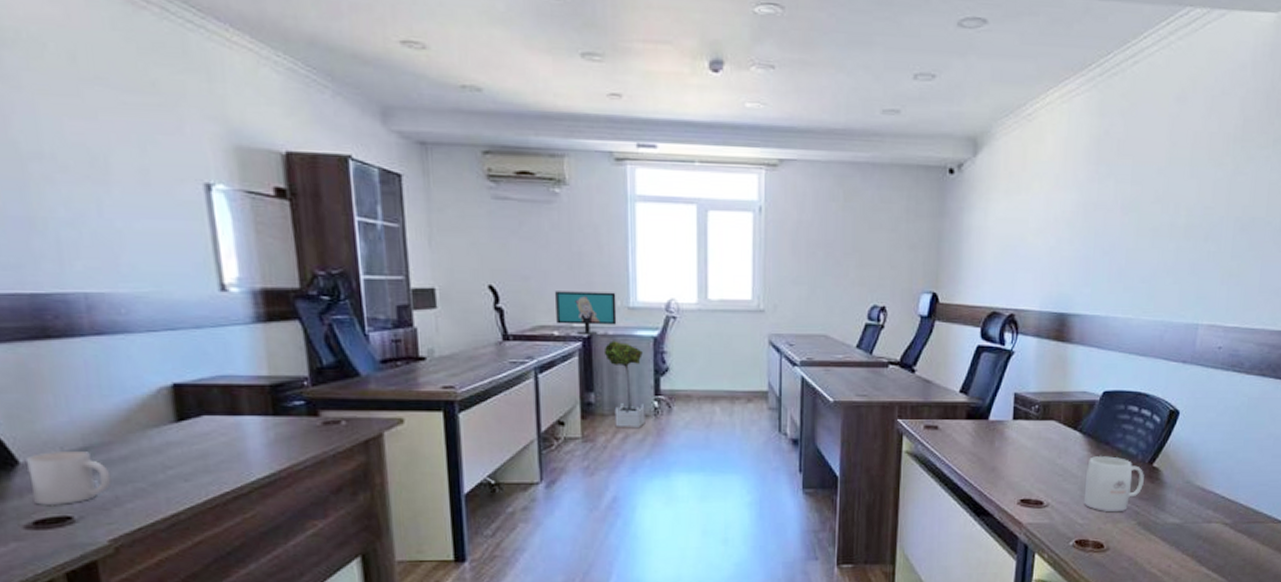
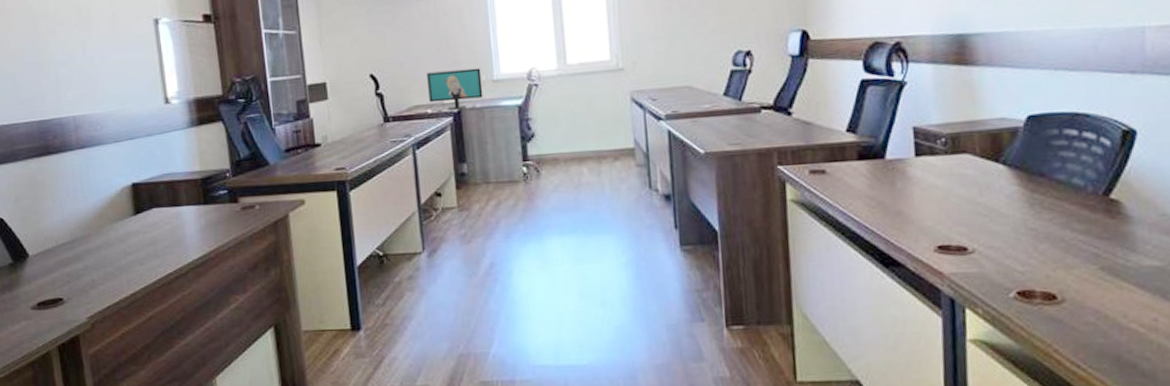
mug: present [26,450,112,507] -> none [33,243,90,291]
potted tree: present [603,341,646,429] -> none [473,112,516,196]
mug: present [1083,456,1144,513] -> none [1018,190,1101,256]

